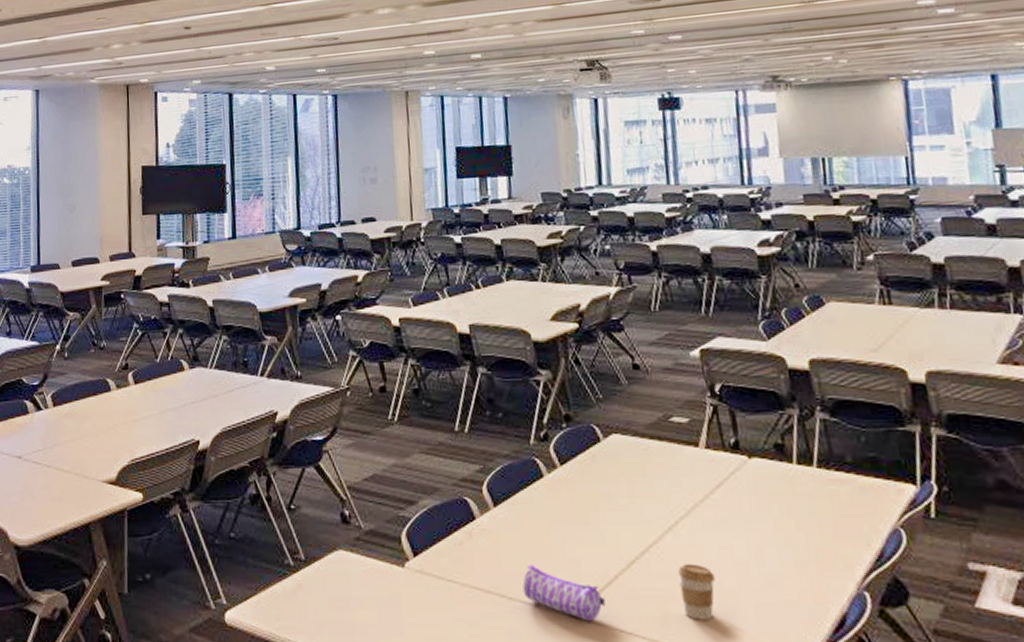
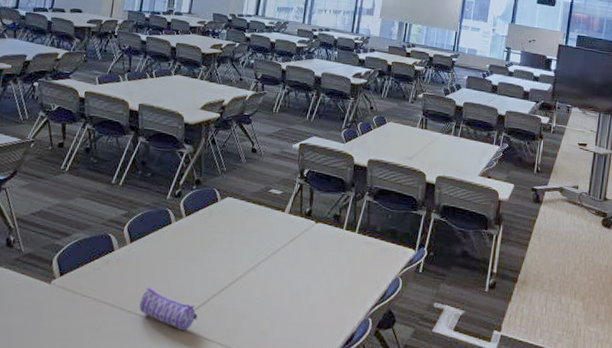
coffee cup: present [678,563,715,620] -> none [251,293,276,333]

